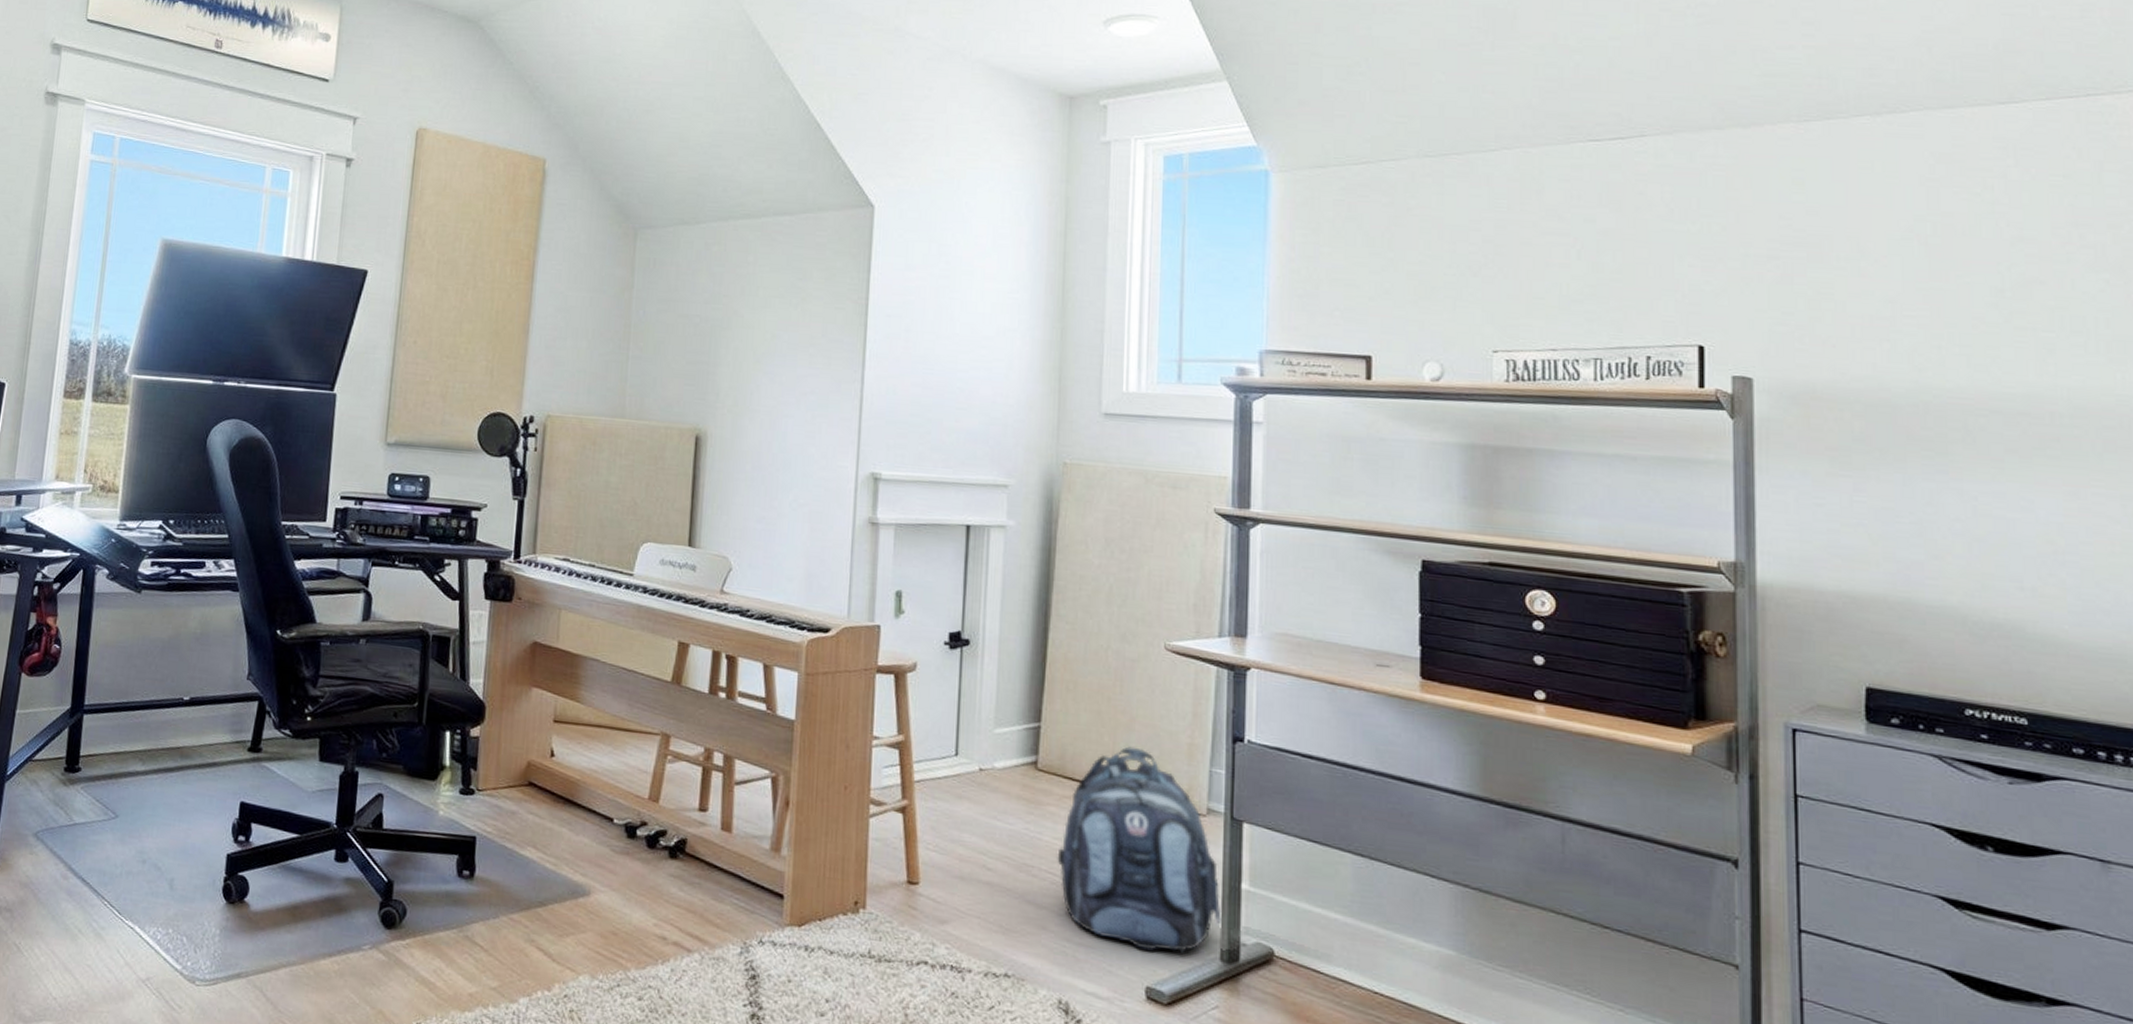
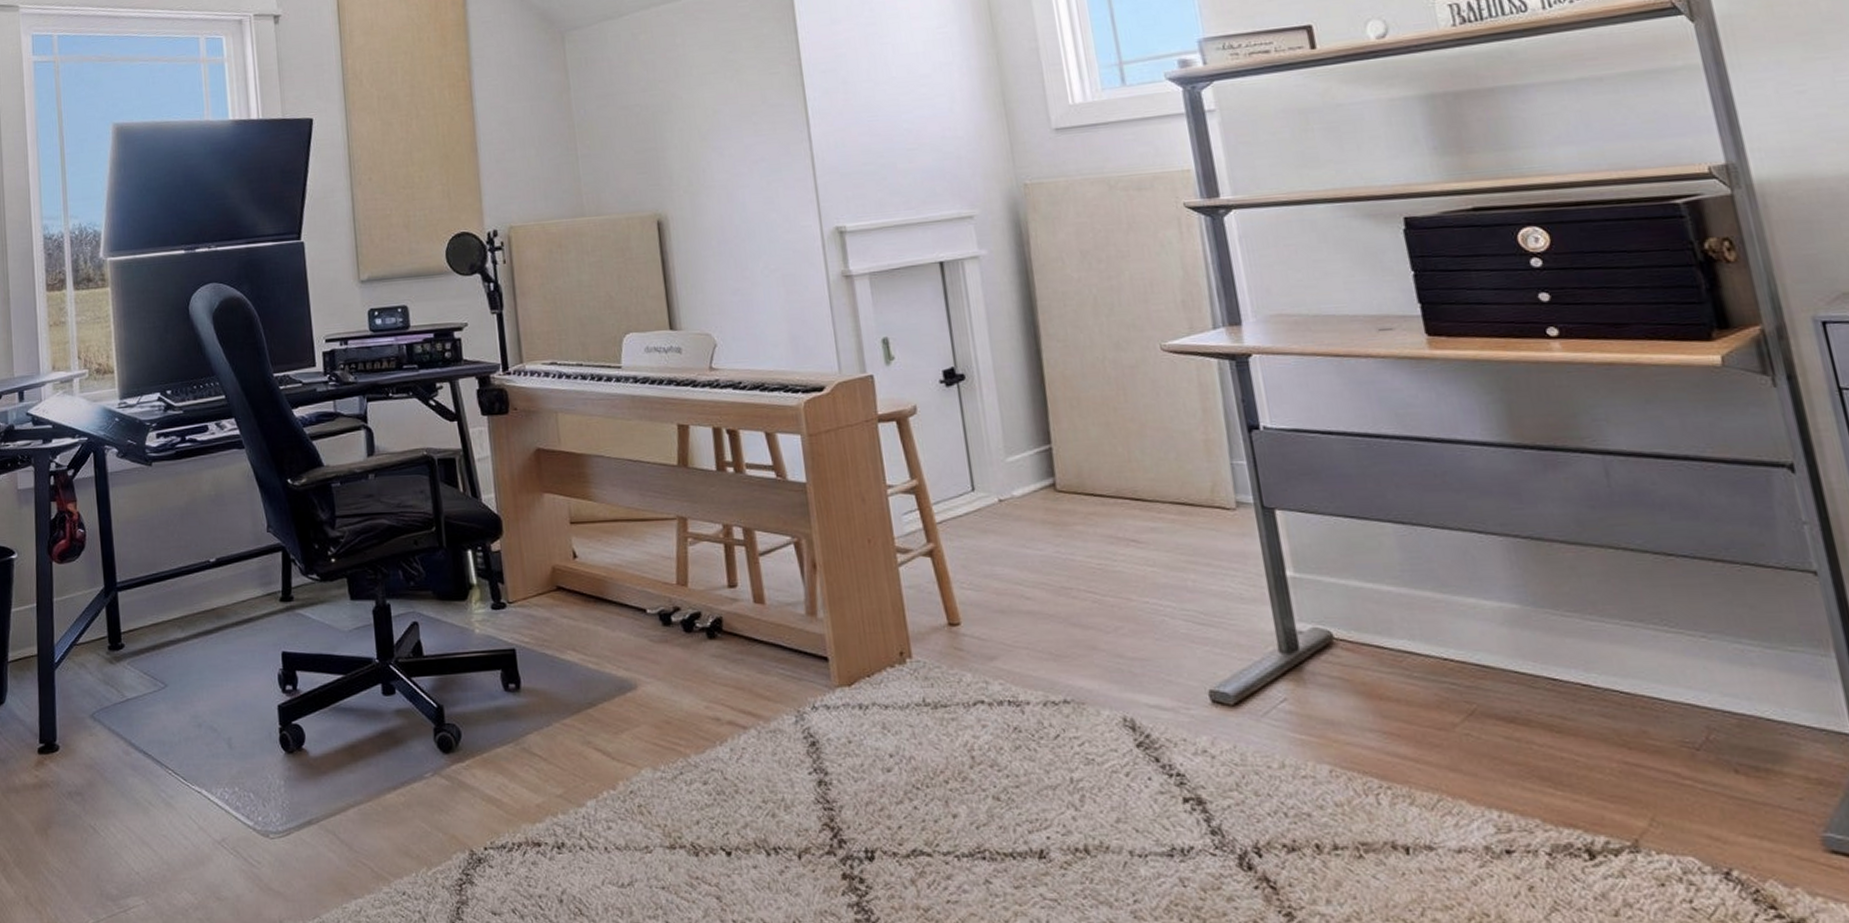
backpack: present [1057,746,1222,953] -> none [1093,452,1273,654]

